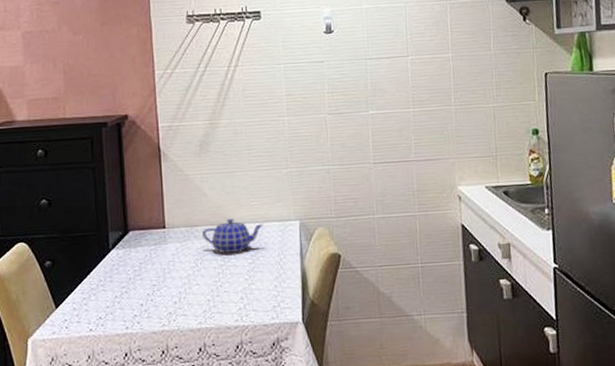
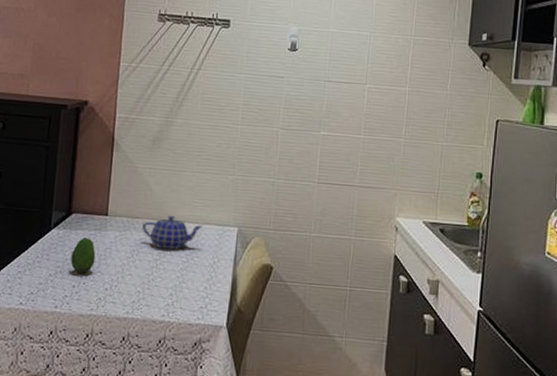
fruit: none [134,253,160,291] -> present [70,237,96,274]

